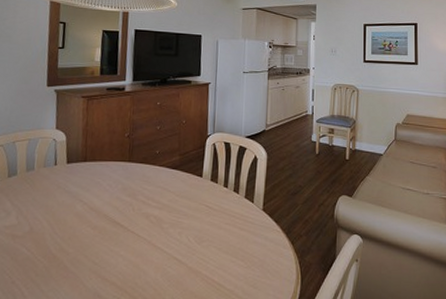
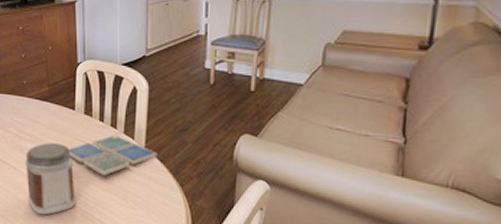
jar: none [149,209,198,283] -> present [25,143,75,215]
drink coaster: none [193,199,273,239] -> present [68,135,158,177]

